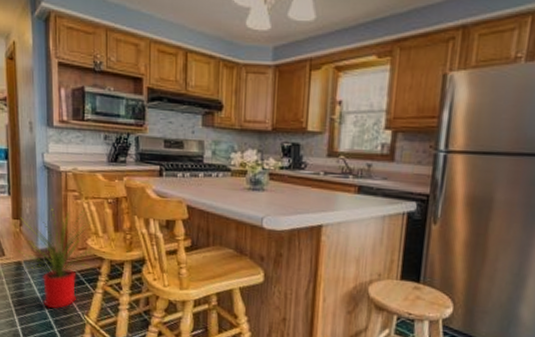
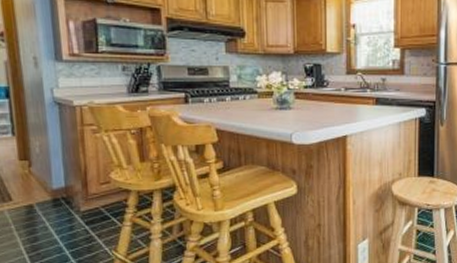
house plant: present [12,205,93,309] -> none [19,141,118,250]

